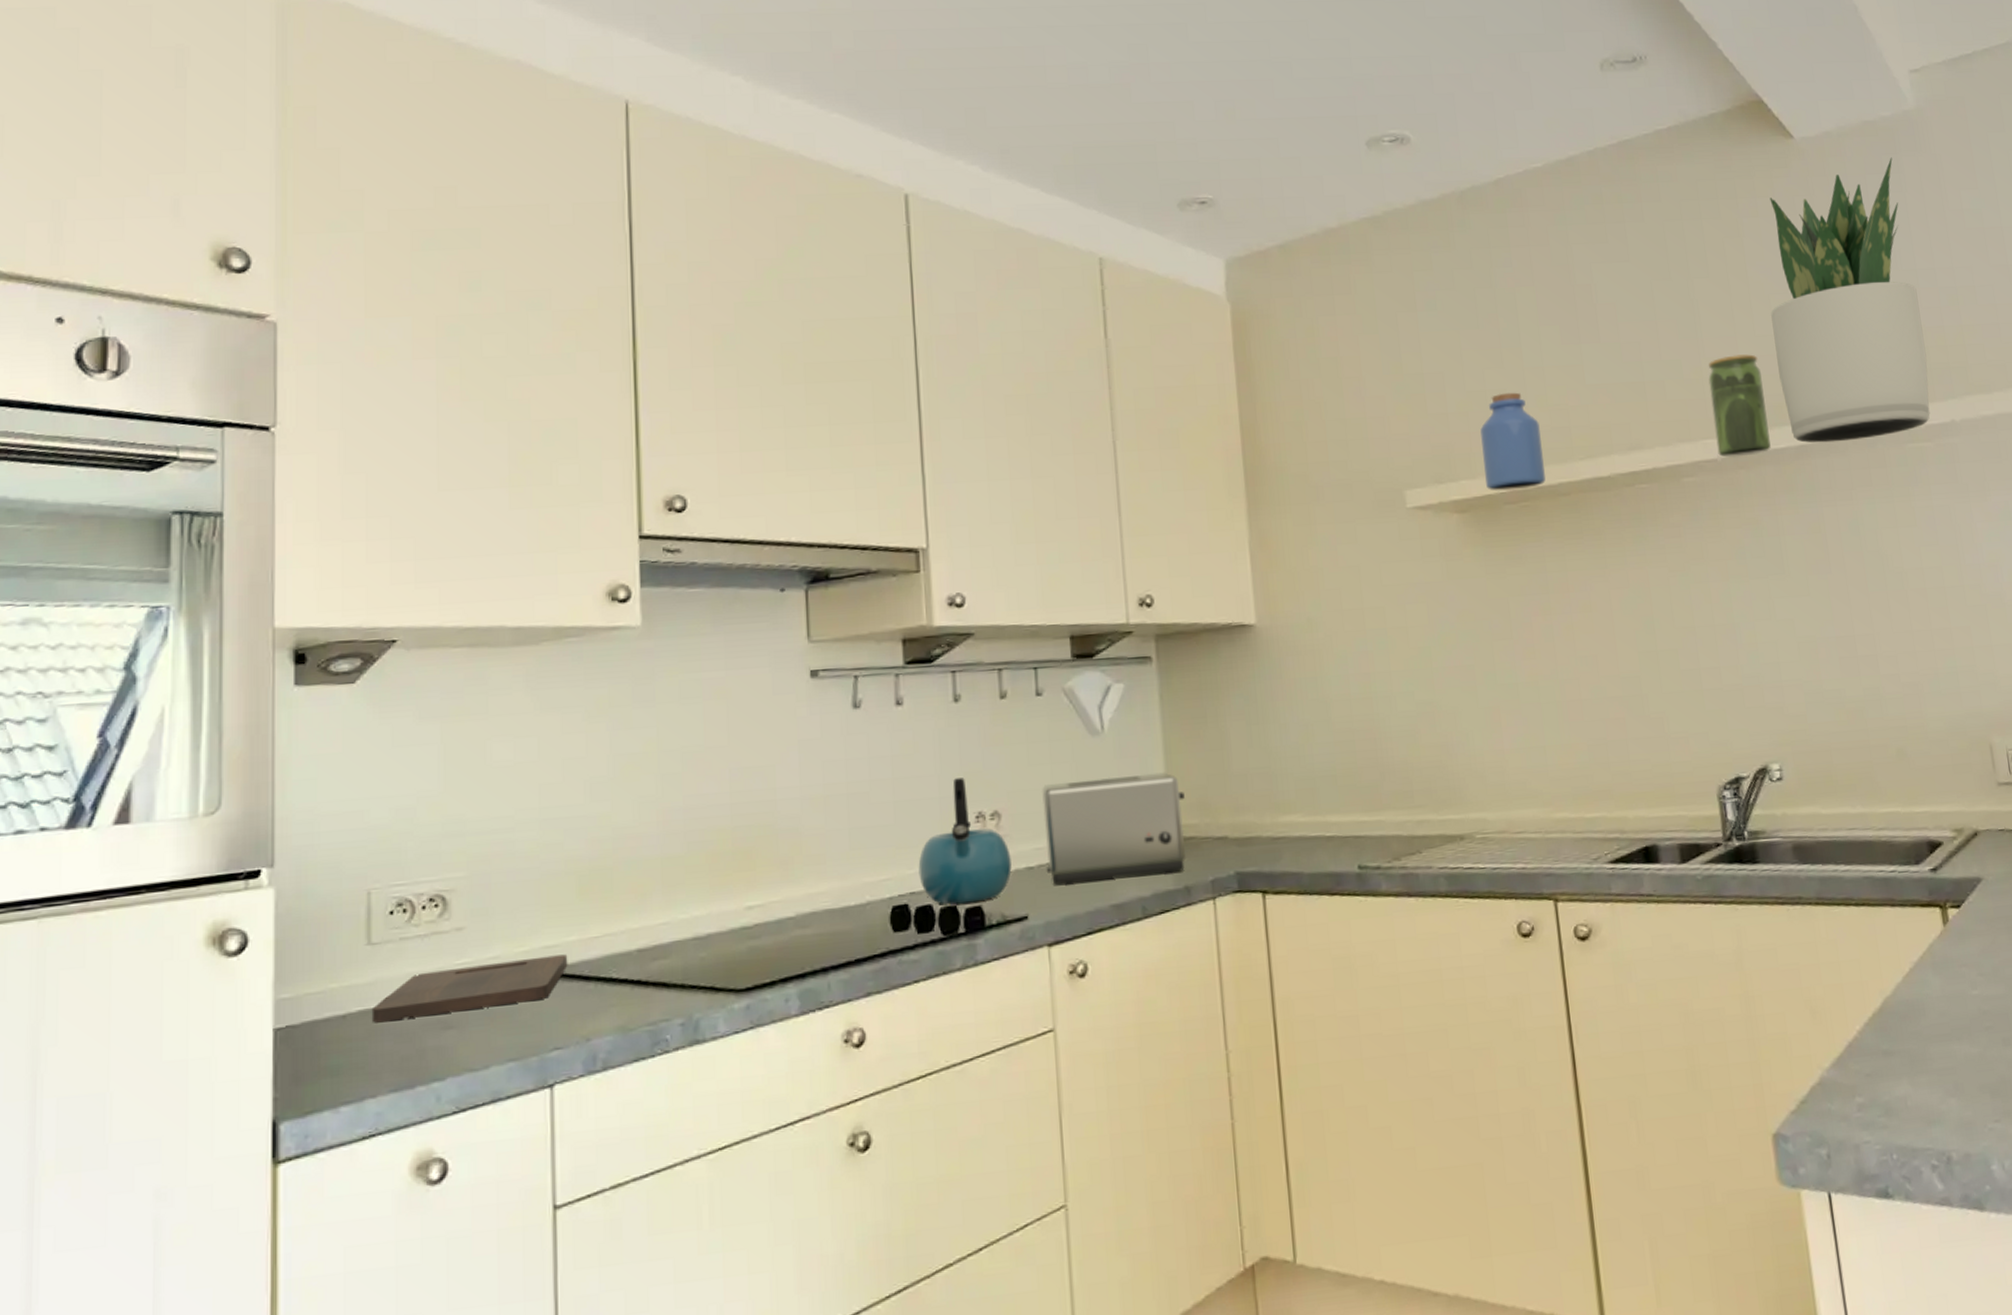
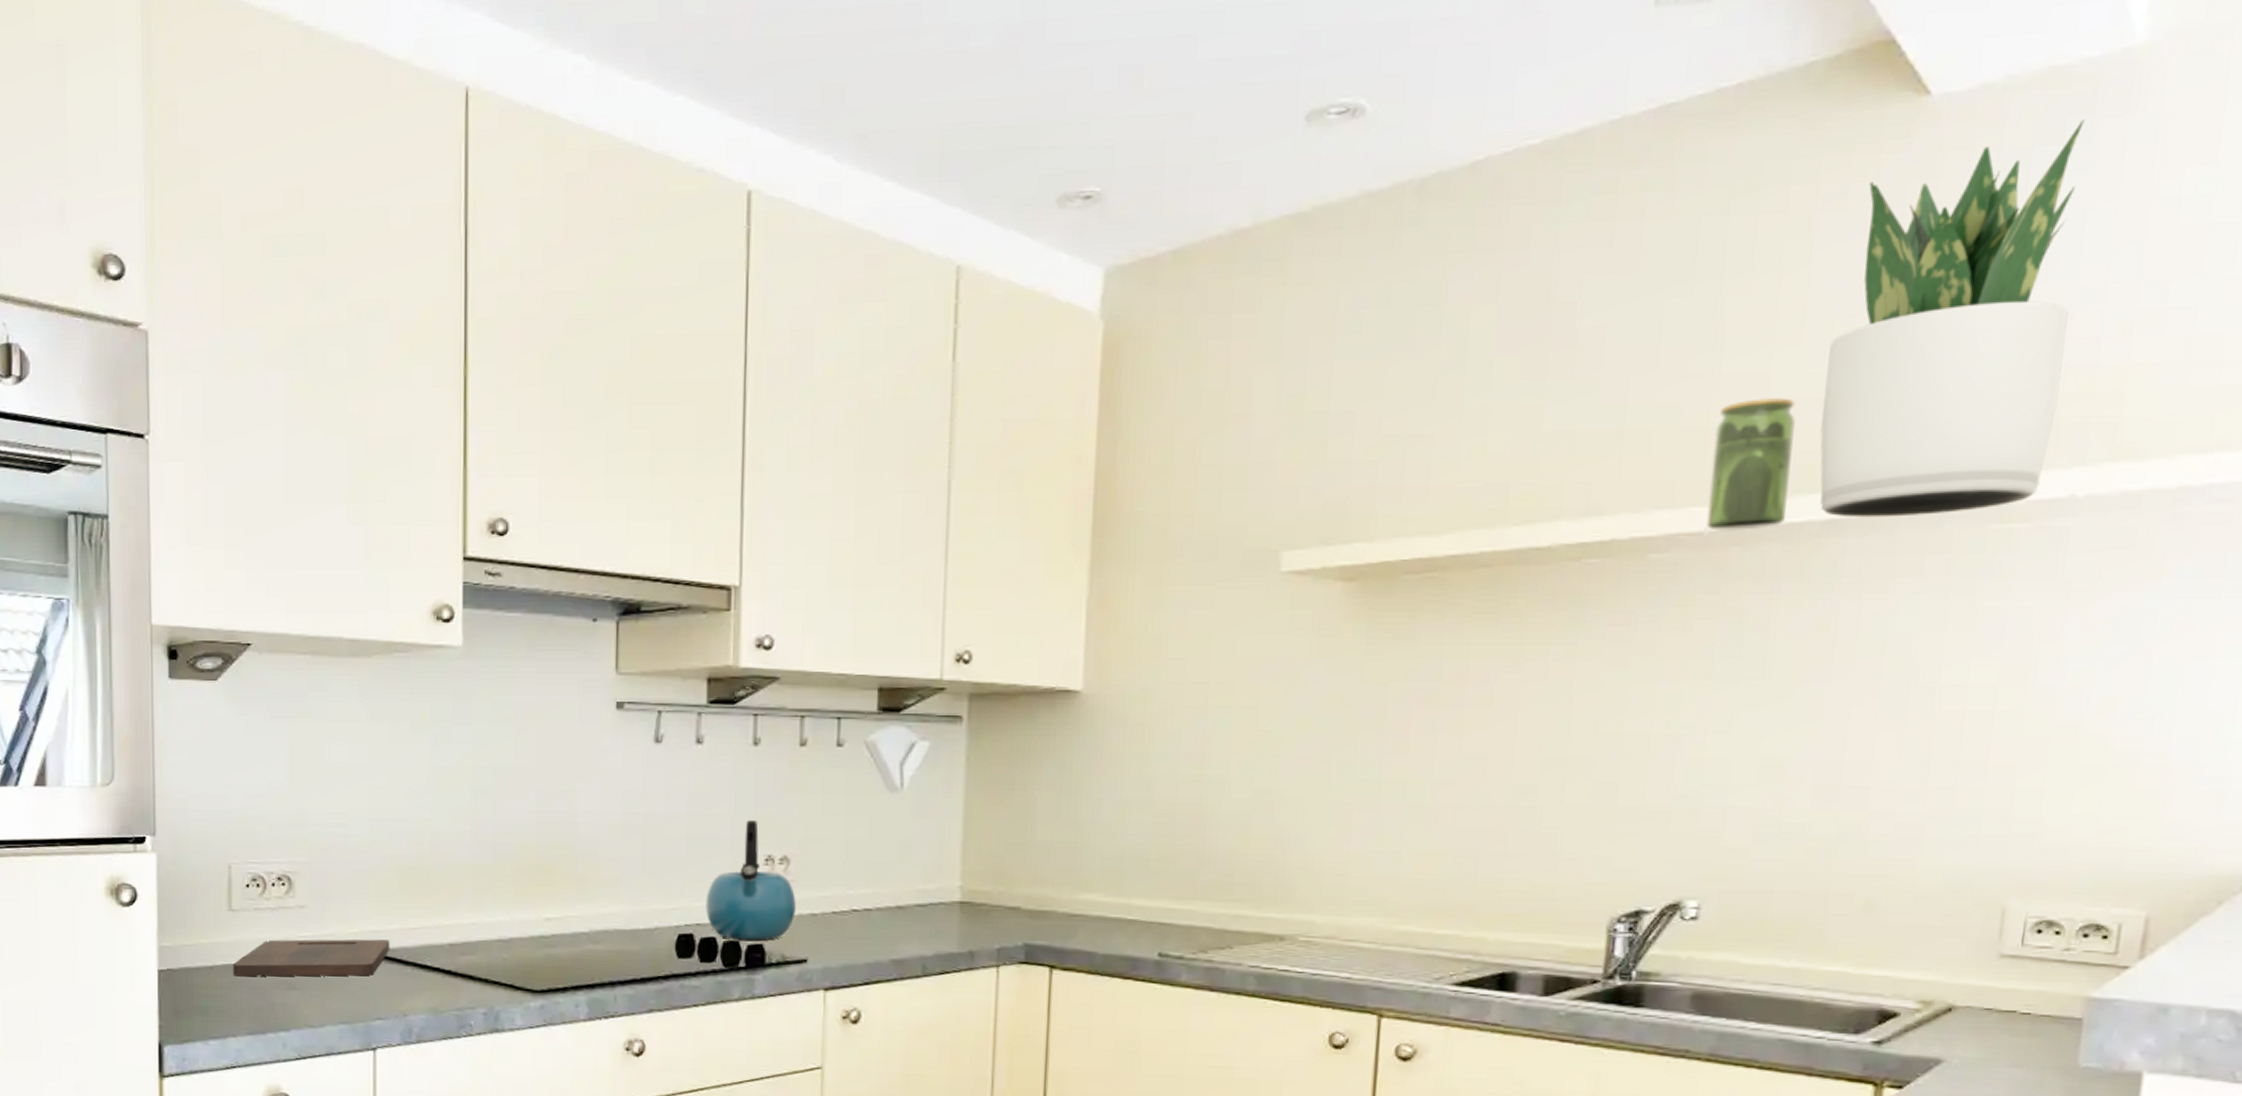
toaster: present [1042,772,1185,885] -> none [829,835,980,936]
jar: present [1479,392,1546,491] -> none [1384,438,1470,558]

